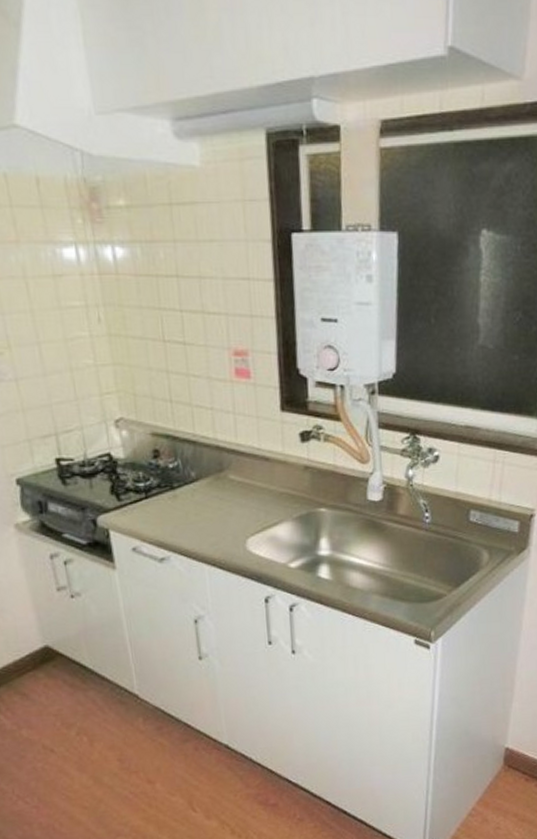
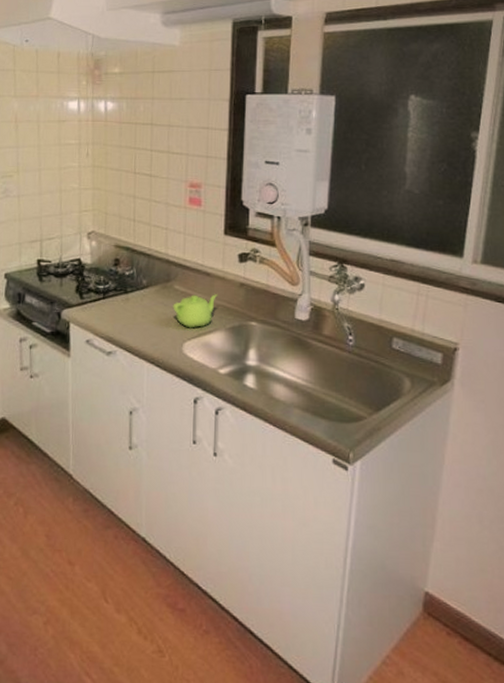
teapot: none [229,481,280,522] -> present [173,294,218,328]

